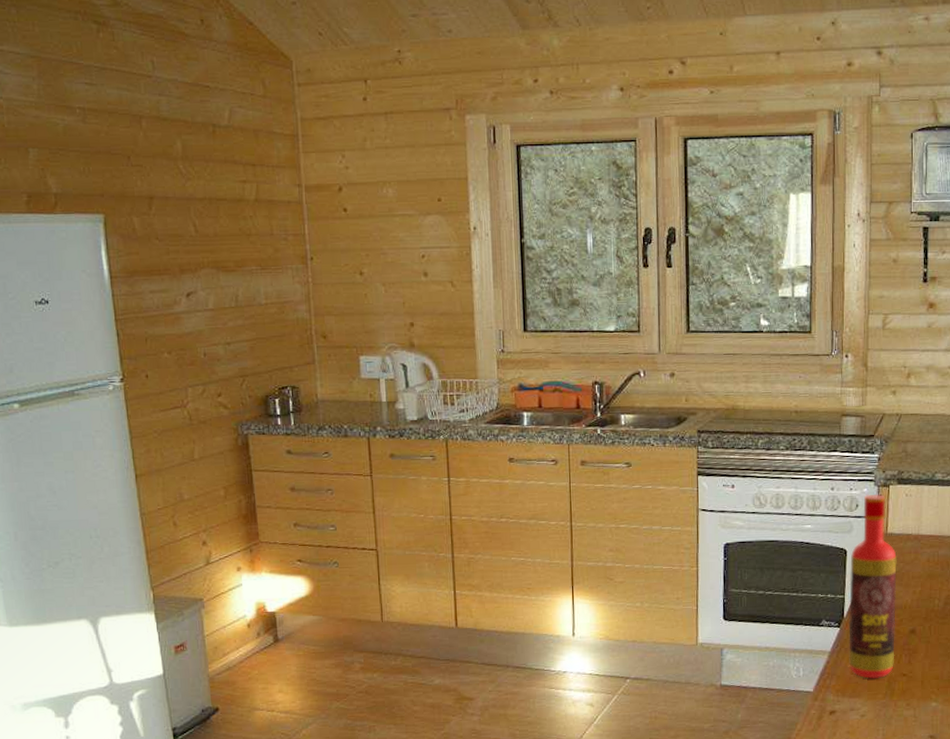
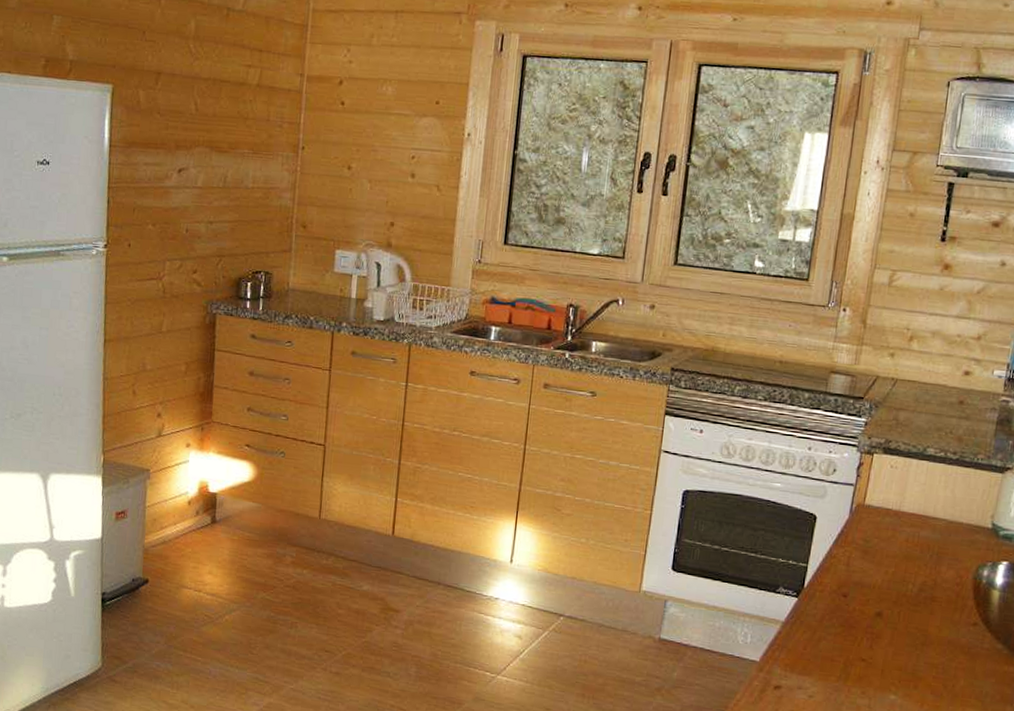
bottle: present [848,493,897,679] -> none [803,459,872,659]

